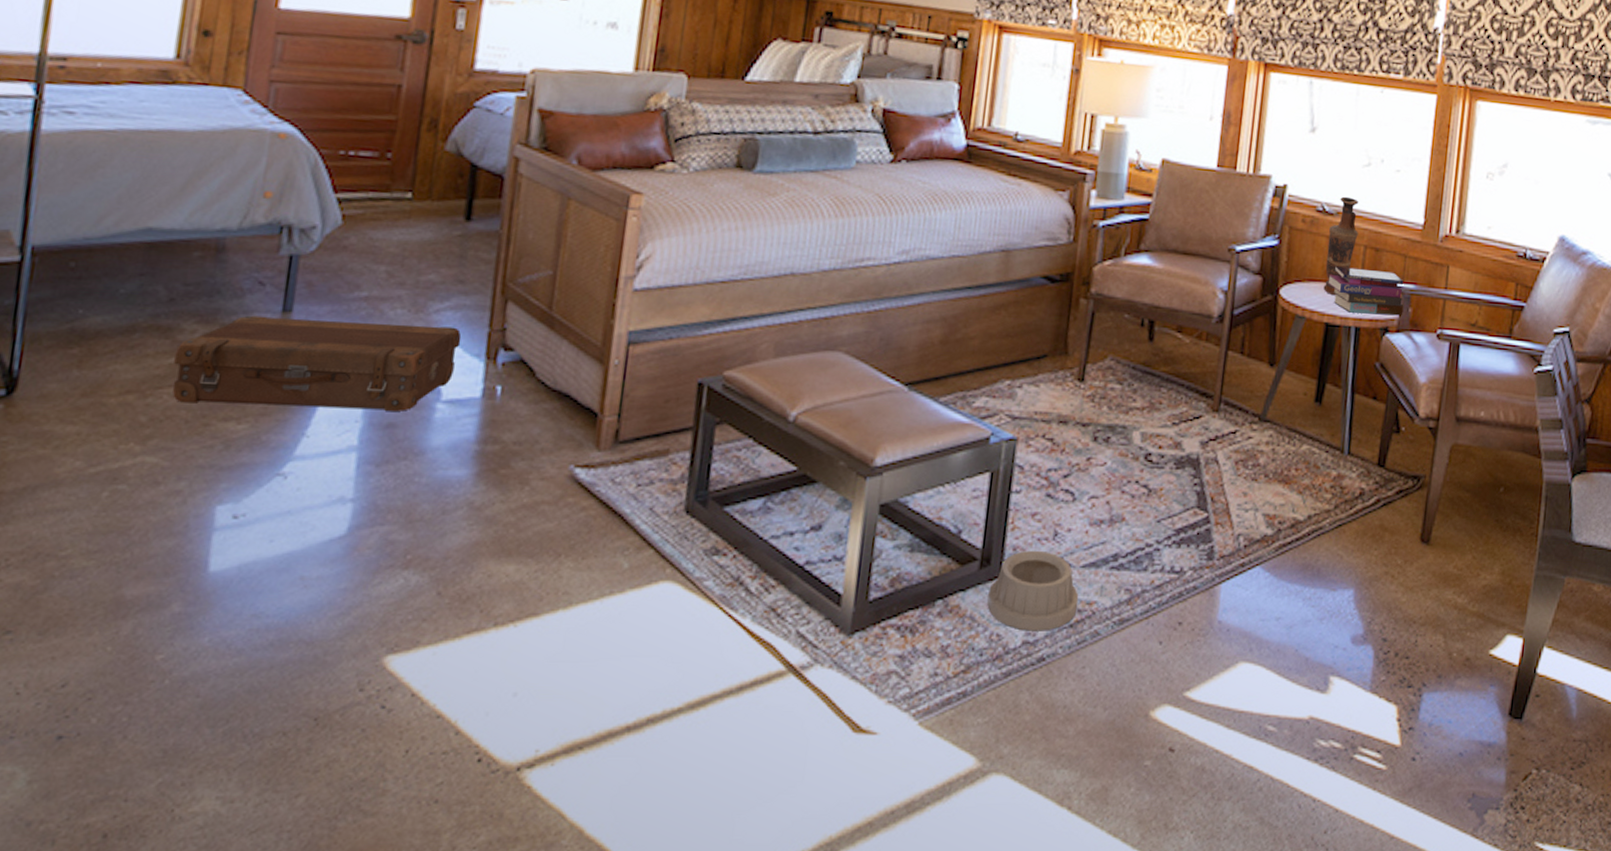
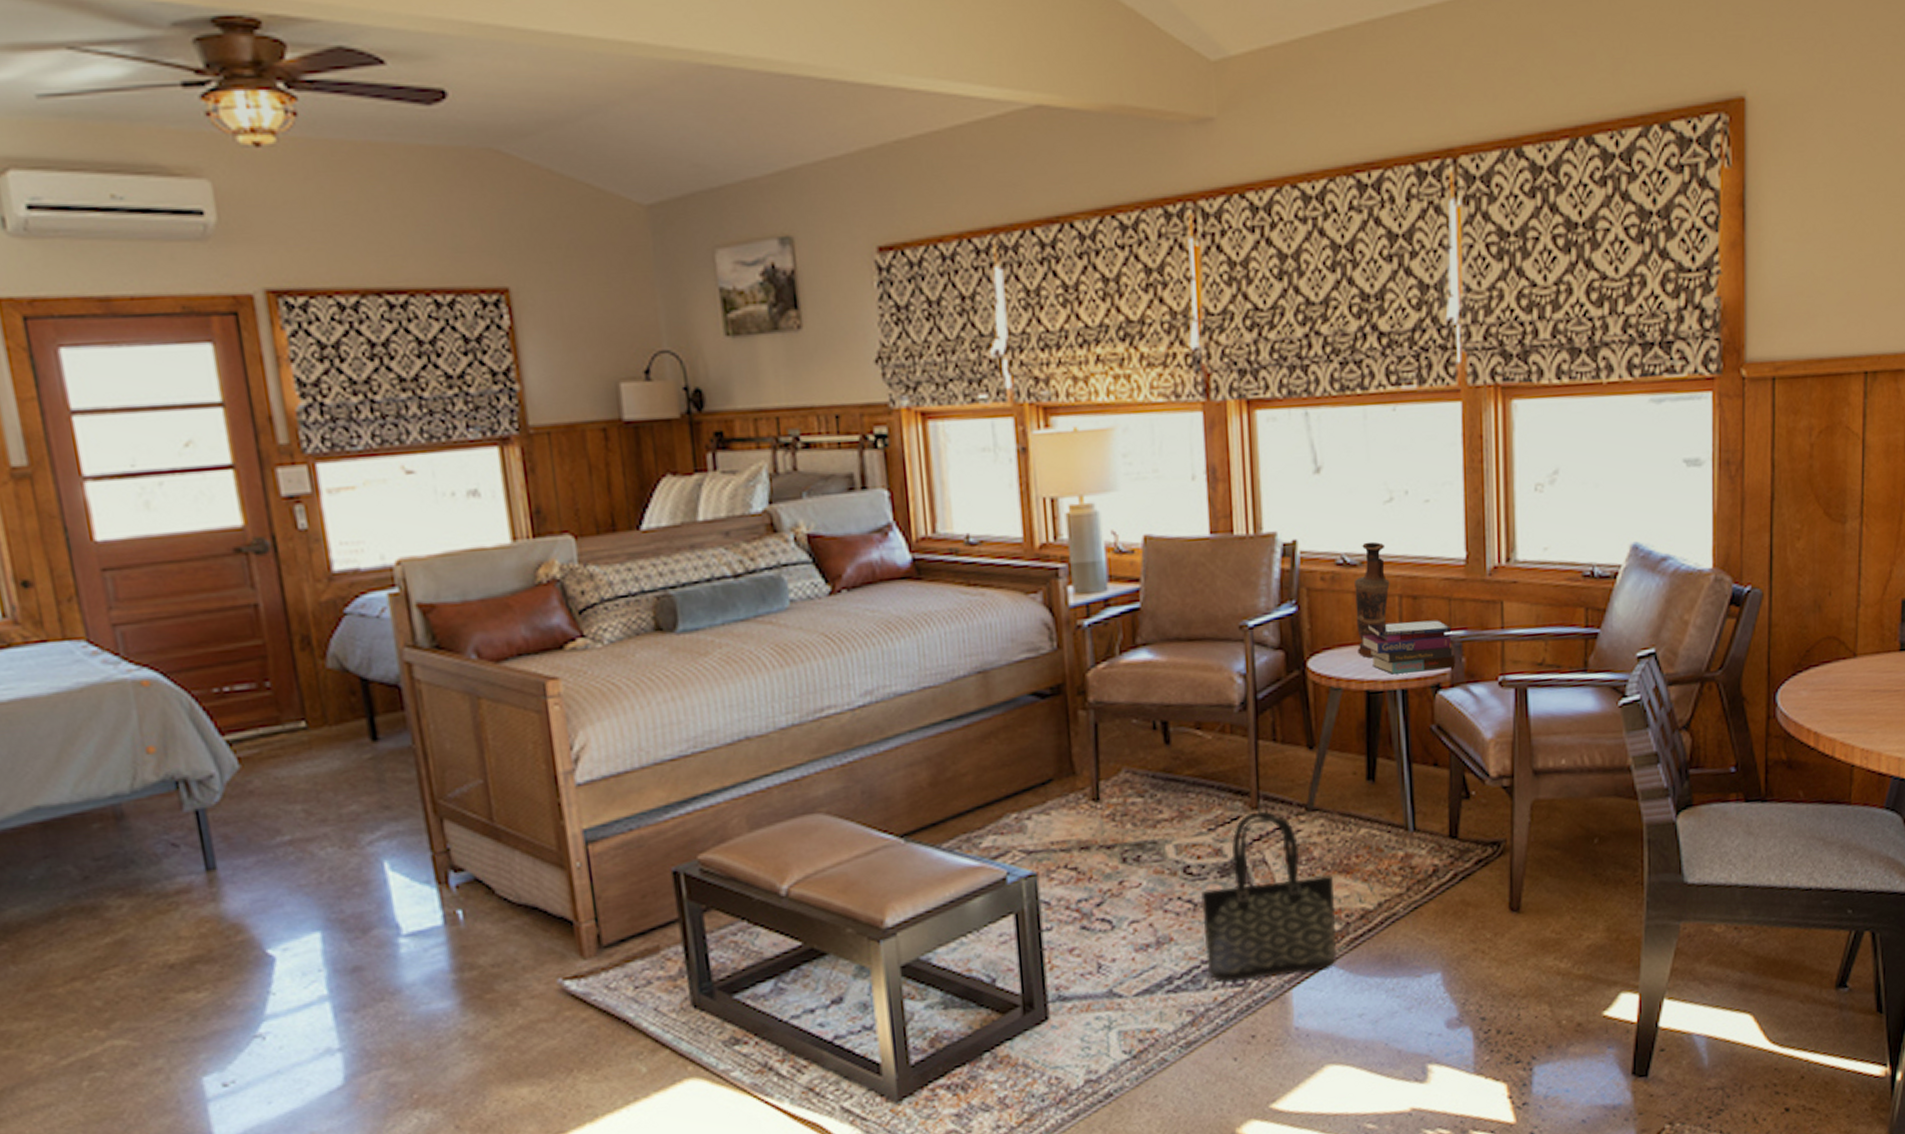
suitcase: present [173,315,462,411] -> none [108,856,407,981]
pet bowl: present [987,550,1079,631] -> none [1038,986,1138,1070]
tote bag: none [1150,414,1274,569] -> present [1200,811,1337,981]

